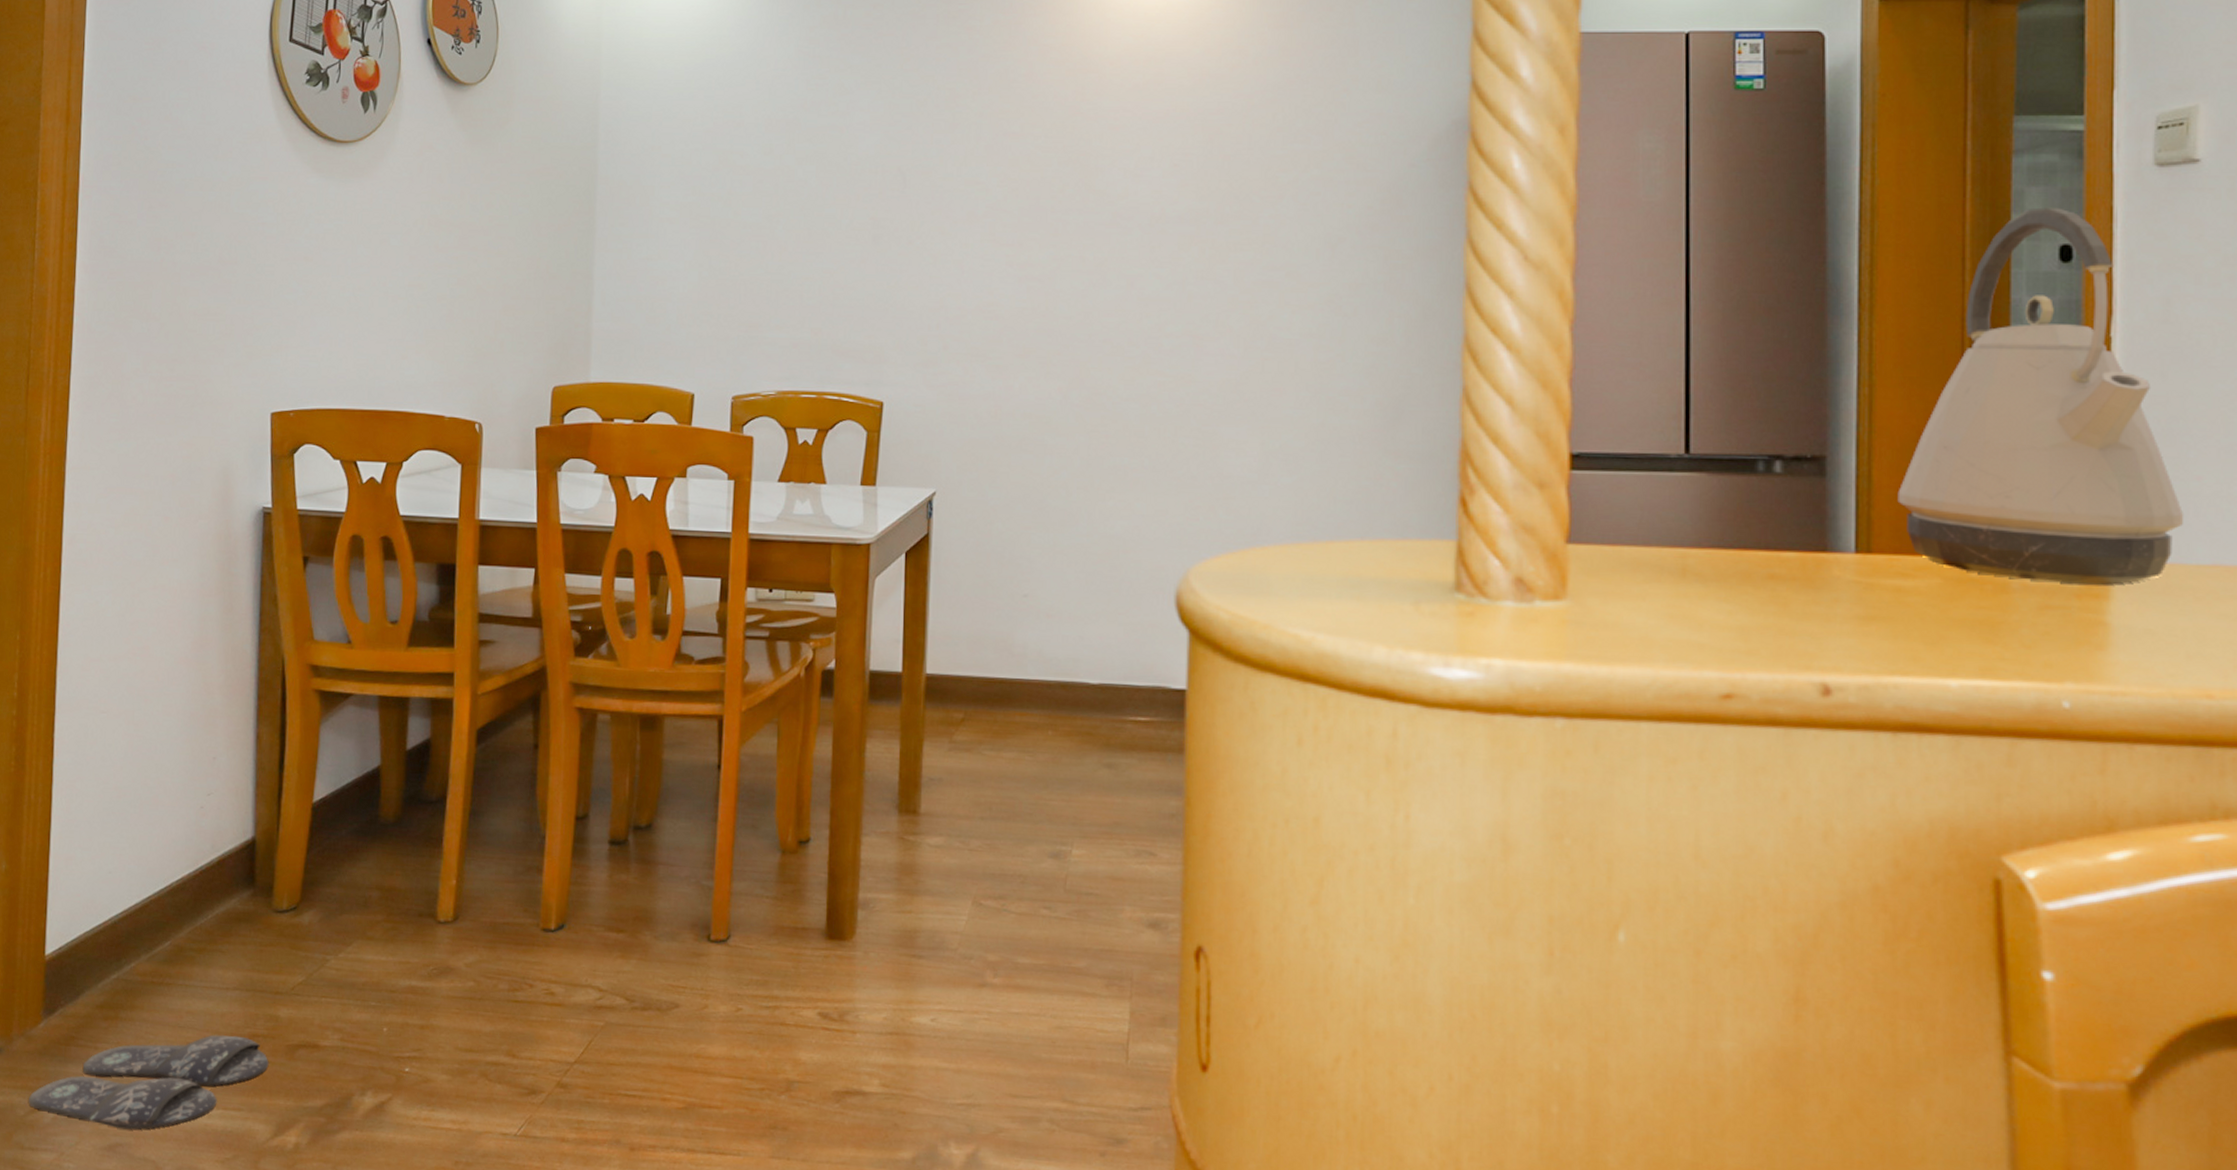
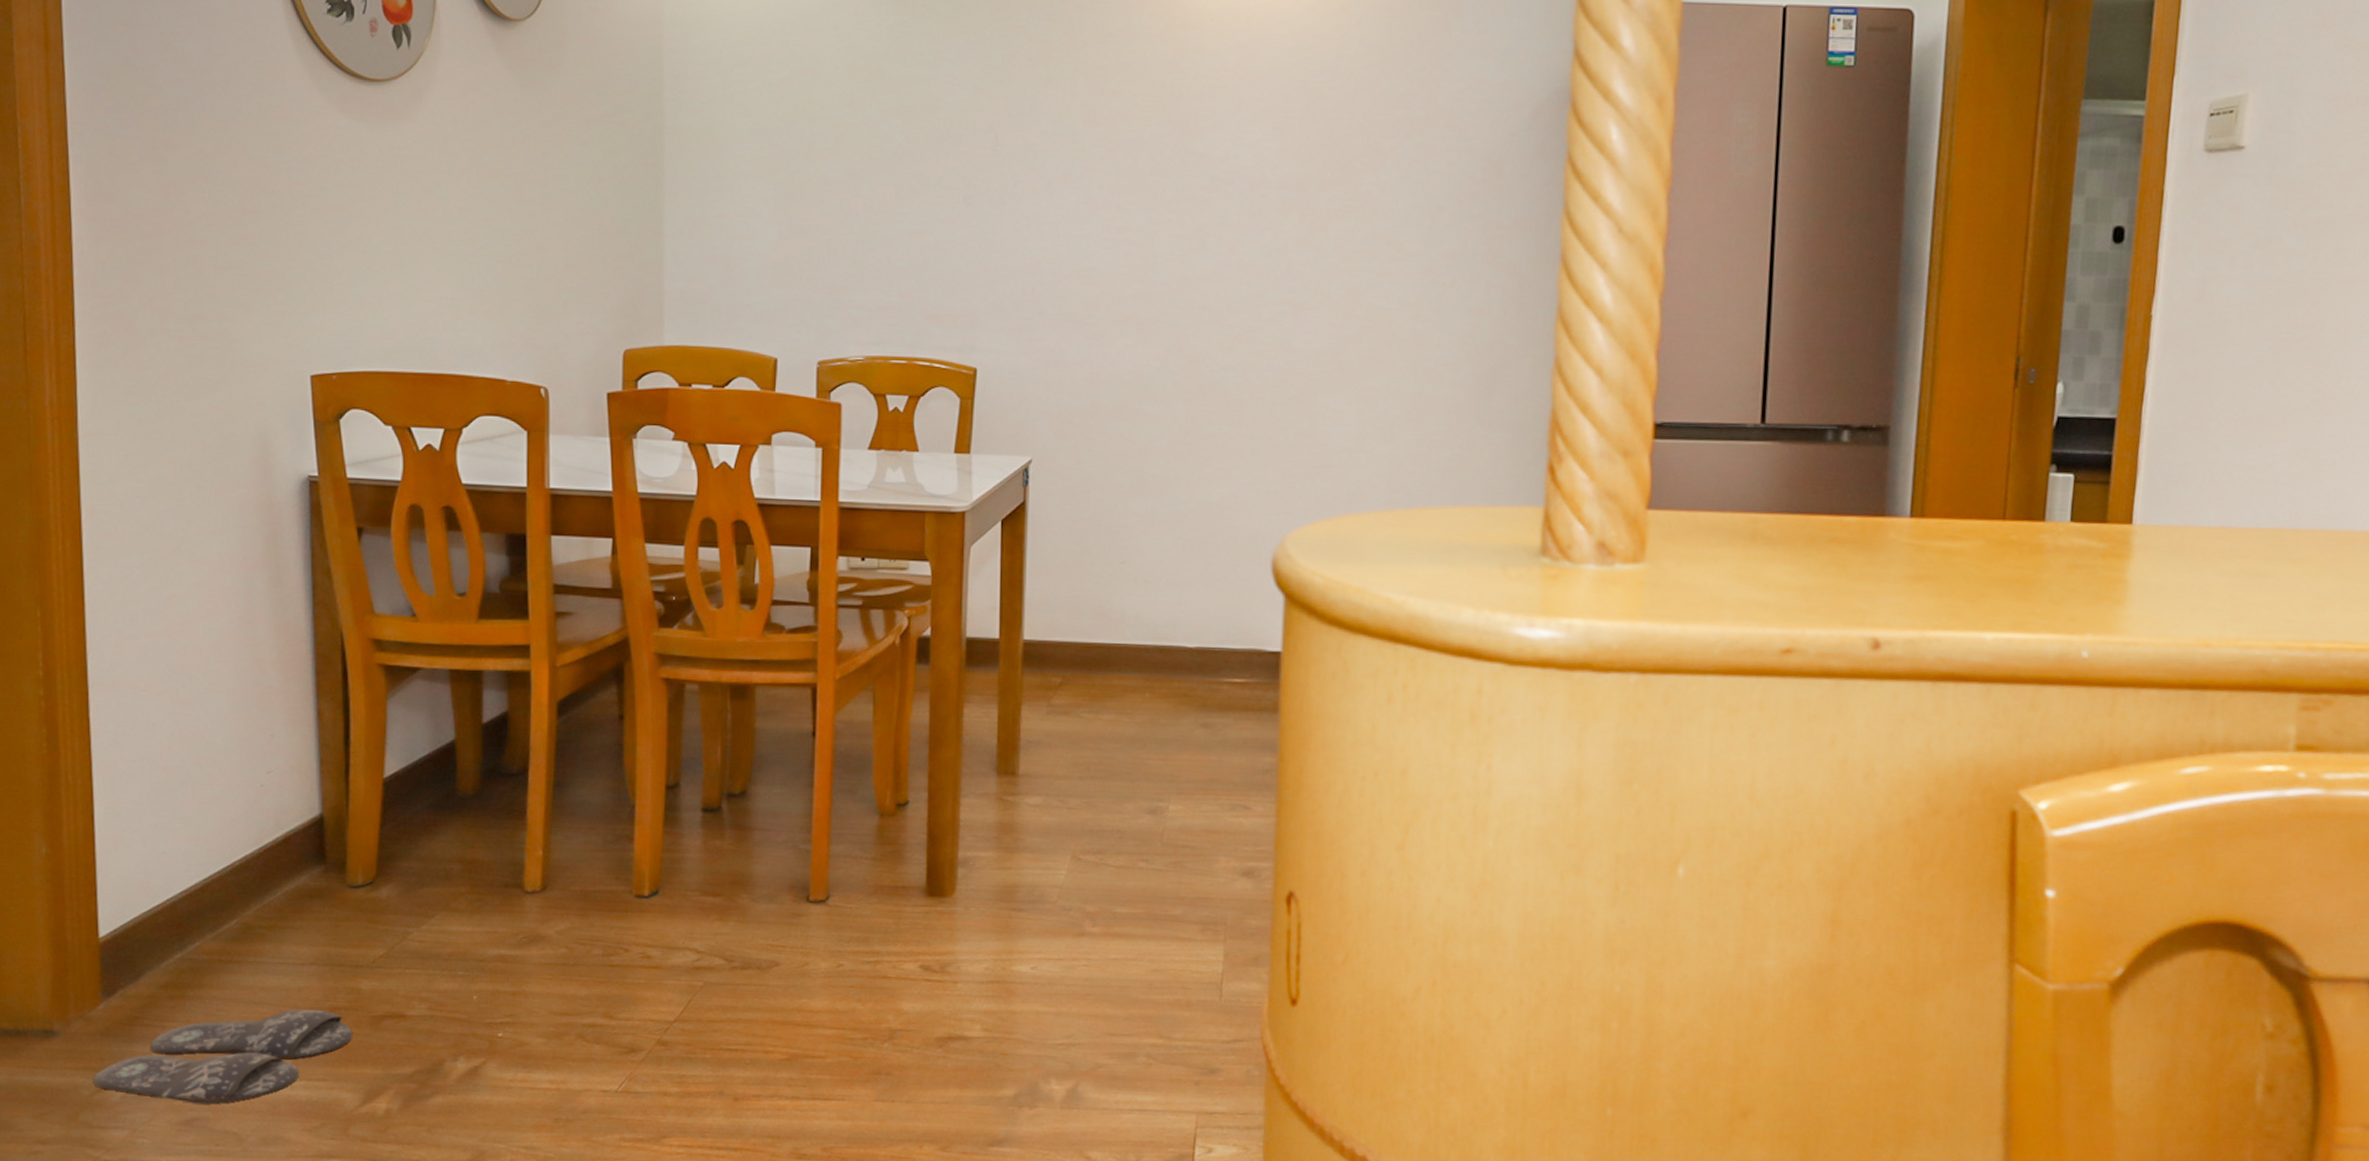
kettle: present [1897,207,2184,585] -> none [1951,190,2201,546]

